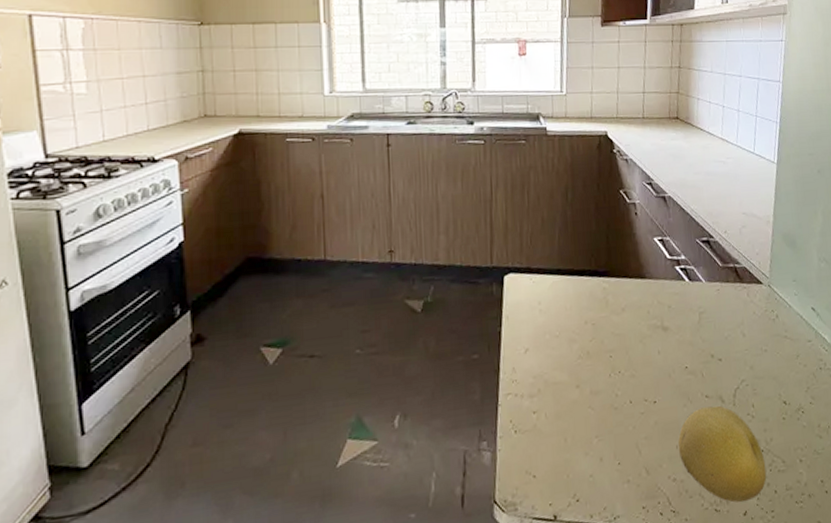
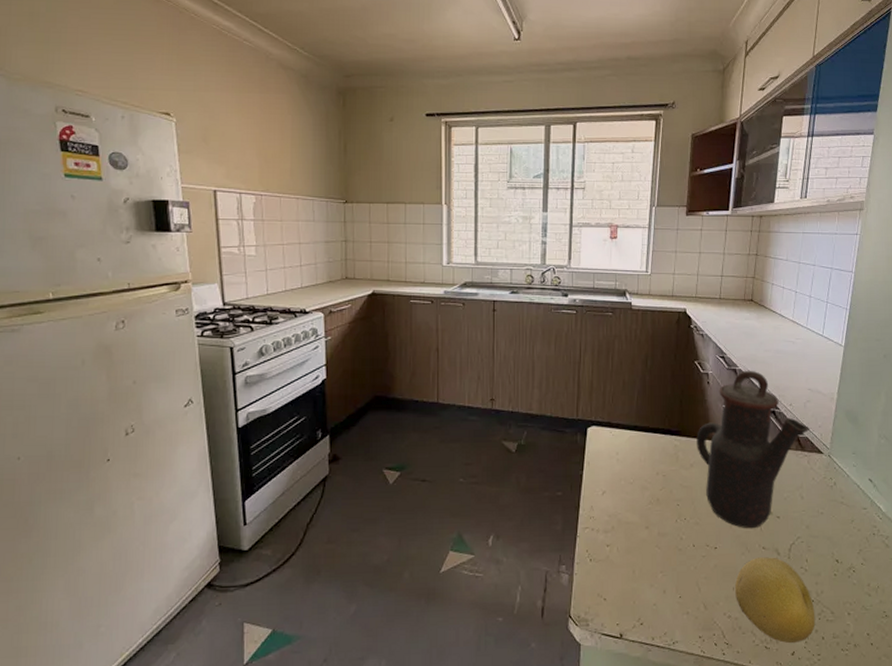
teapot: none [627,196,747,376] -> present [696,370,809,529]

